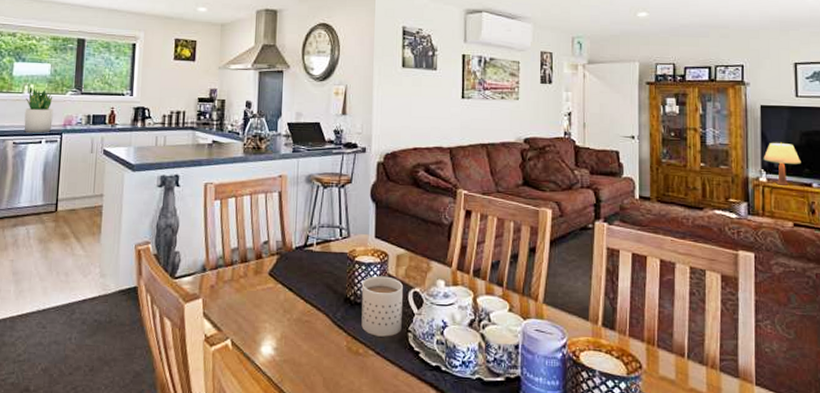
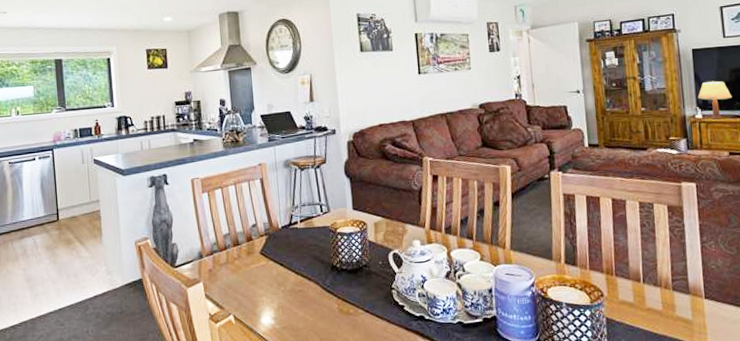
planter: present [24,87,54,133] -> none [13,108,43,152]
mug: present [361,276,404,337] -> none [345,242,386,297]

